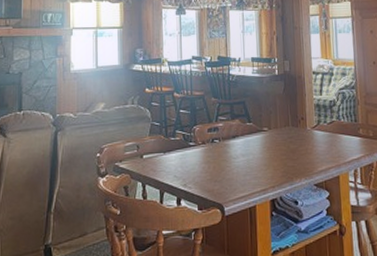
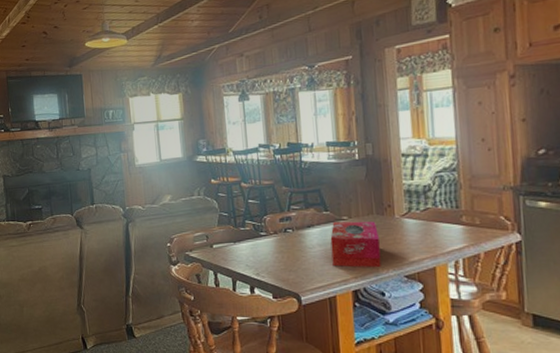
tissue box: none [252,132,295,177] -> present [330,221,381,268]

